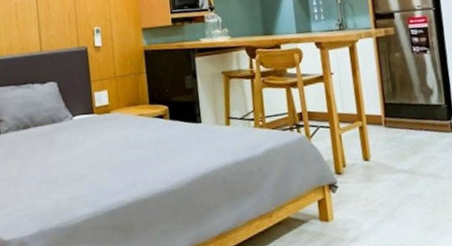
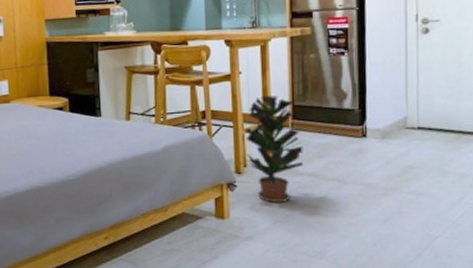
potted plant: none [338,94,400,203] -> present [239,95,304,204]

